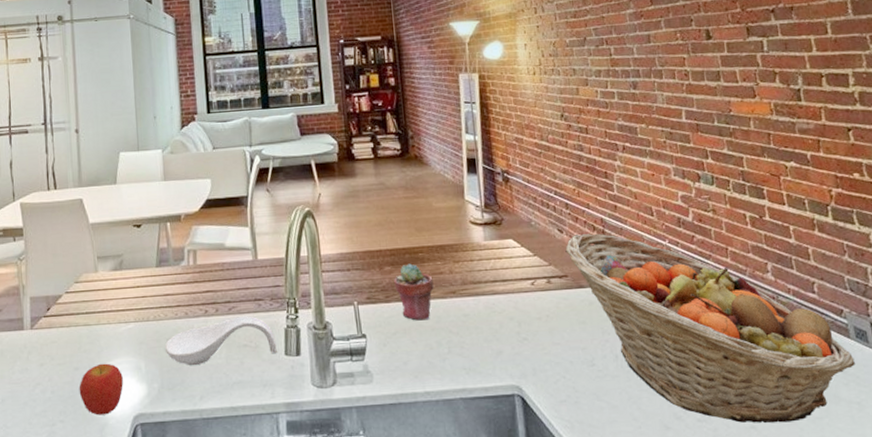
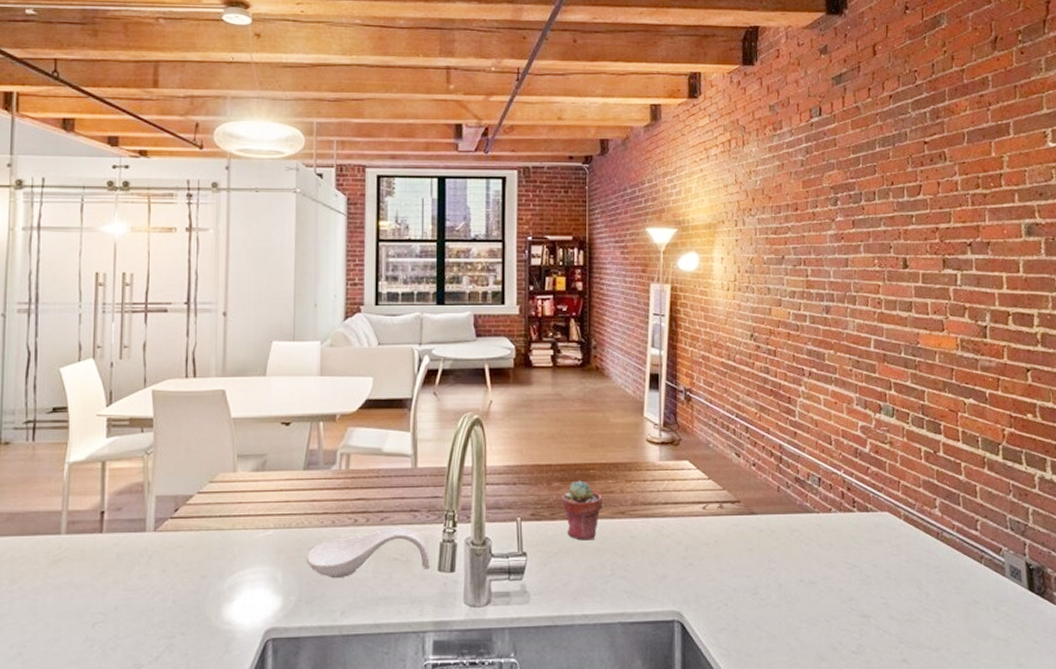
apple: present [79,363,123,416] -> none [205,572,256,628]
fruit basket: present [565,233,855,423] -> none [741,459,1007,657]

